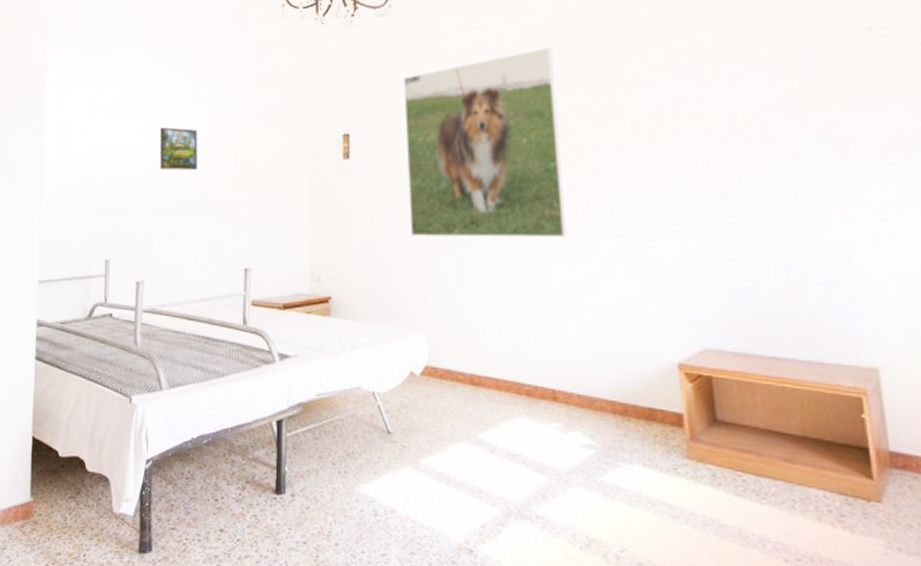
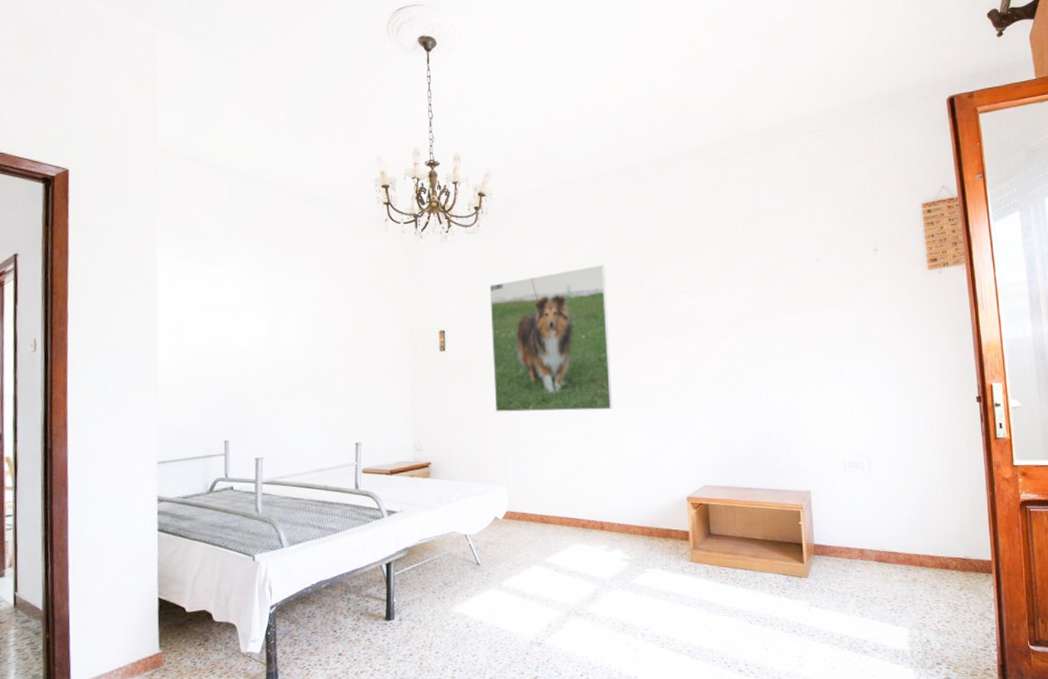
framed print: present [159,127,198,171] -> none [273,324,311,362]

